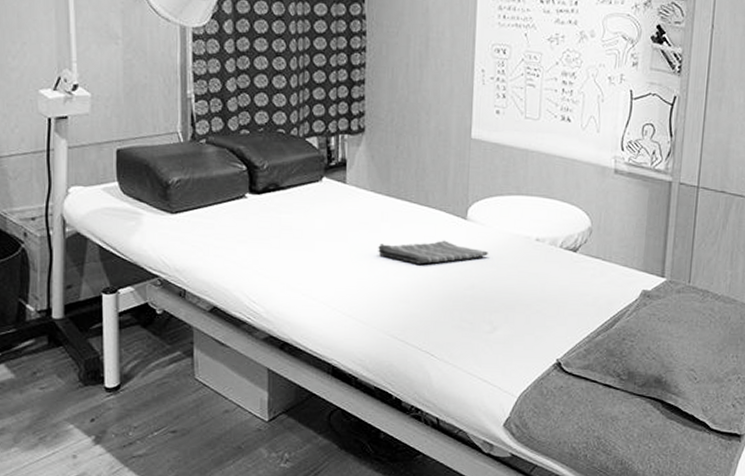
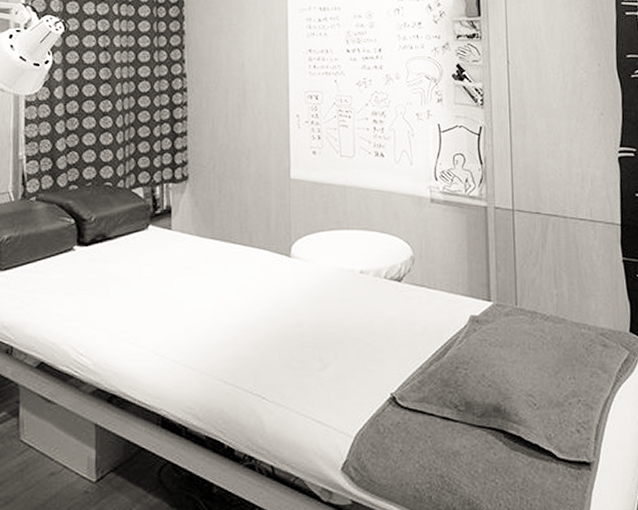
dish towel: present [378,240,488,265] -> none [205,279,314,305]

